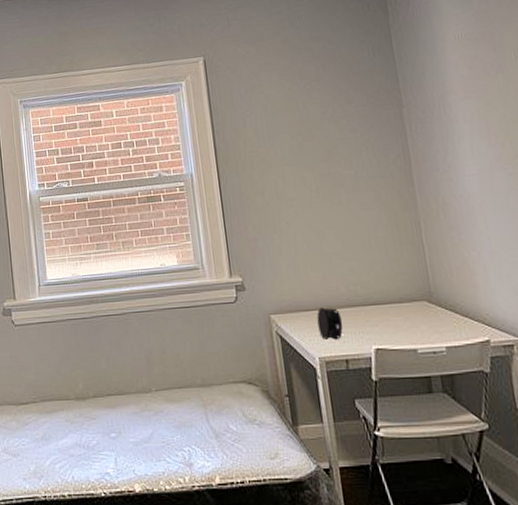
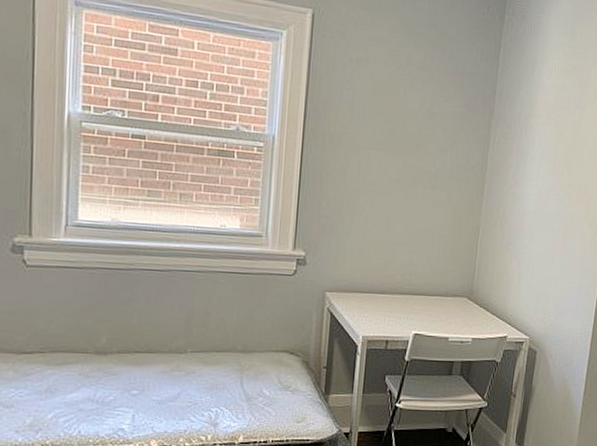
alarm clock: present [316,307,343,340] -> none [368,291,392,323]

